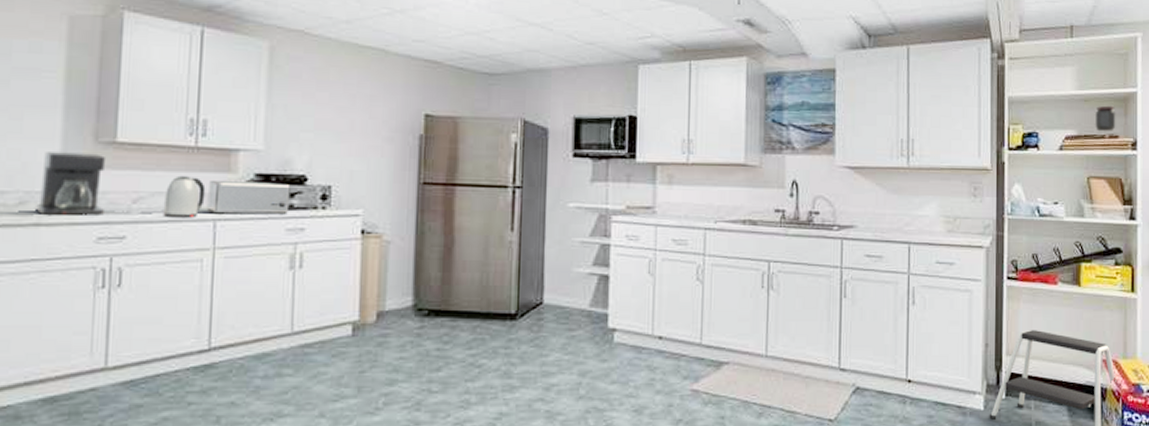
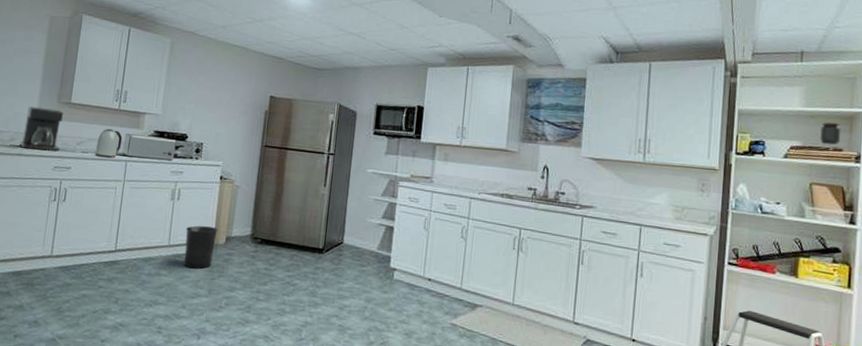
waste bin: none [316,300,365,361] -> present [183,225,218,269]

